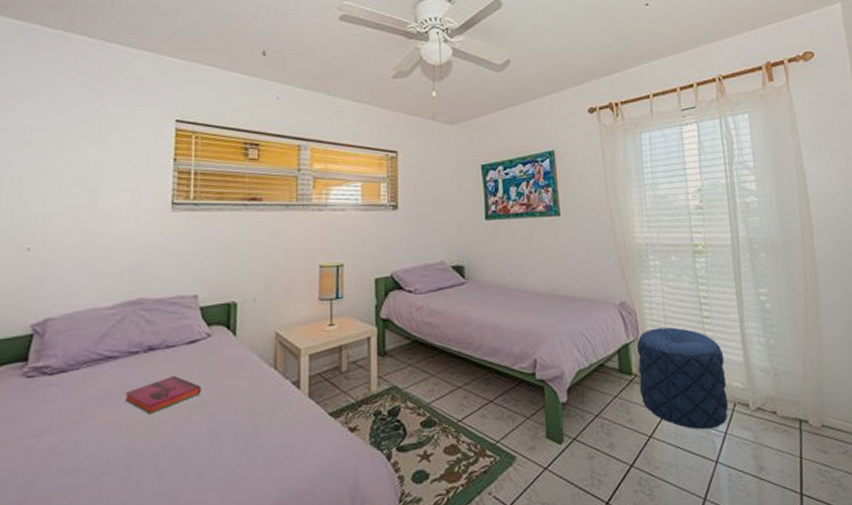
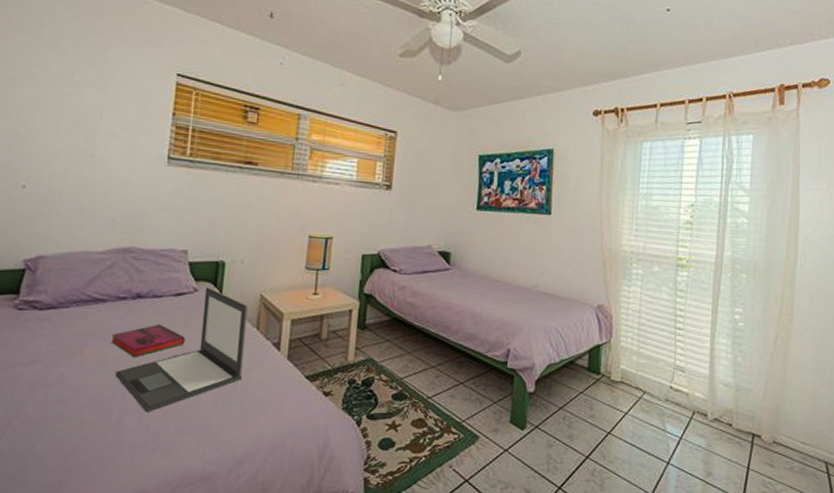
laptop: none [131,331,264,472] -> present [115,287,248,412]
pouf: present [637,327,729,430] -> none [605,333,691,433]

